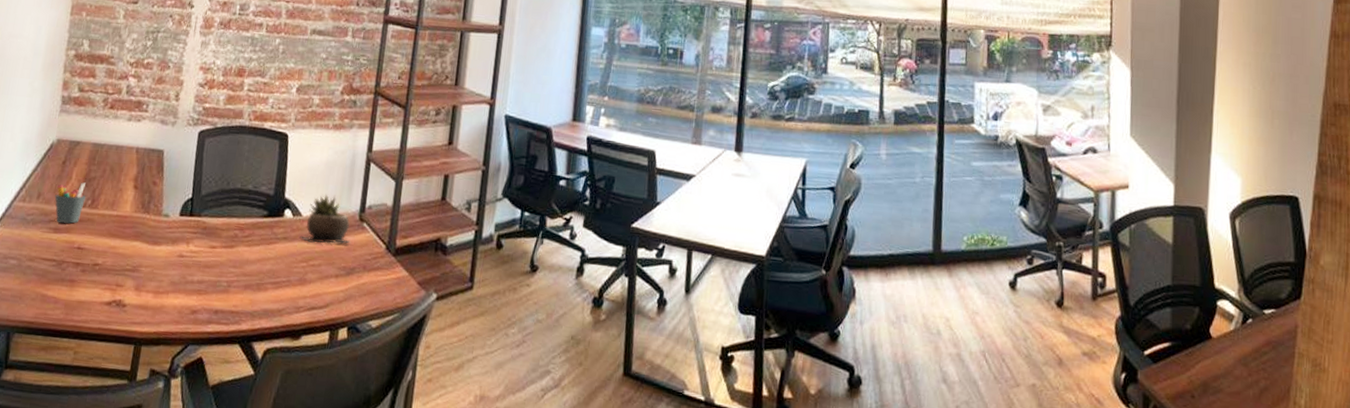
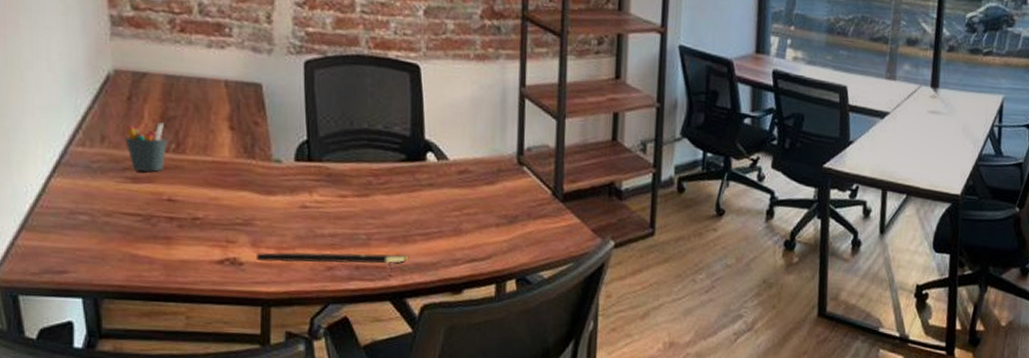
notepad: none [137,295,260,322] -> present [257,251,409,277]
succulent plant: present [301,194,352,244] -> none [450,135,511,190]

